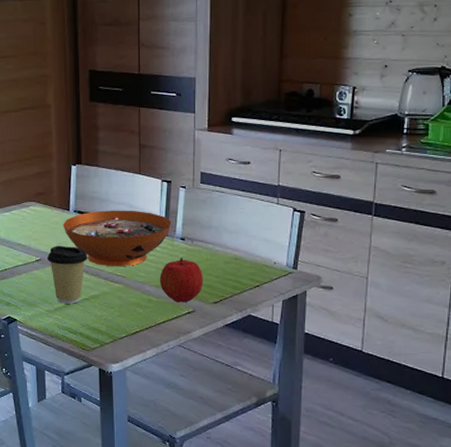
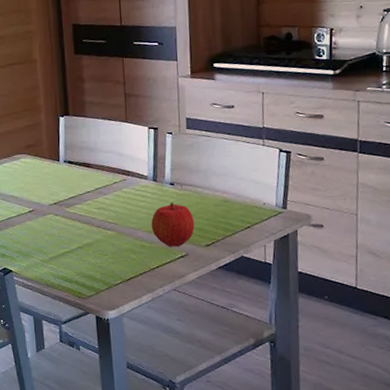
coffee cup: present [47,245,88,304] -> none [40,195,80,253]
decorative bowl: present [63,210,172,267] -> none [53,157,160,215]

